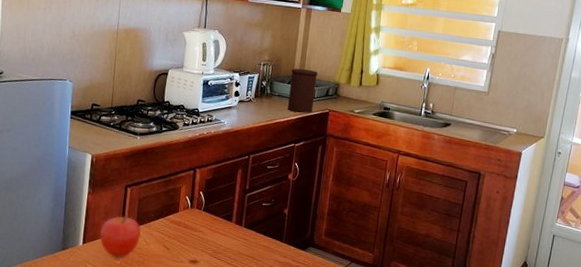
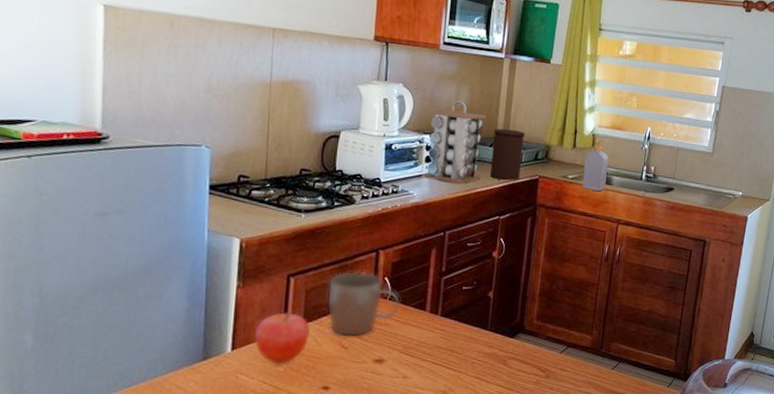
mug: none [154,185,212,240] -> present [326,271,401,337]
spice rack: none [233,44,286,115] -> present [423,100,487,184]
soap bottle: none [366,79,391,125] -> present [582,140,609,192]

